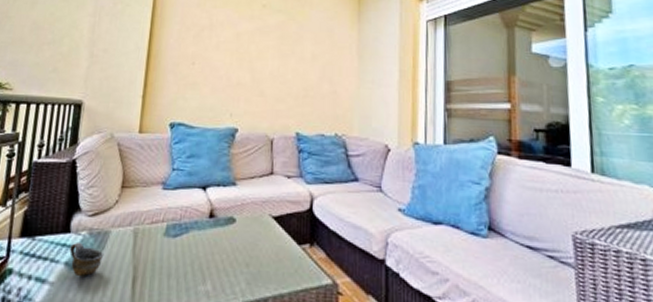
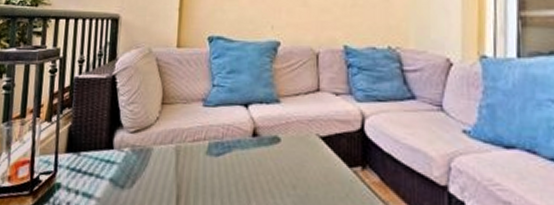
cup: present [69,241,104,276] -> none [114,158,148,193]

